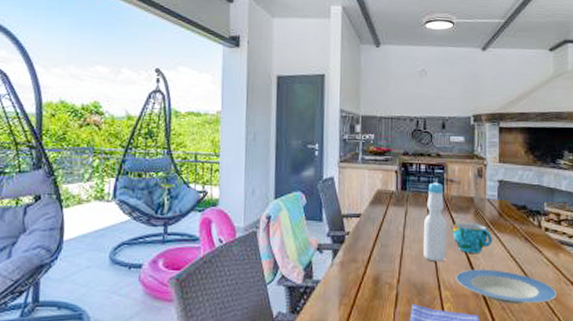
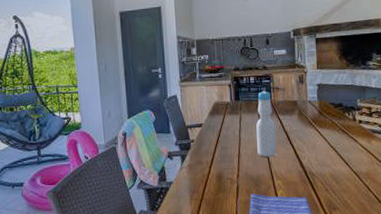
cup: present [452,223,493,253] -> none [281,122,316,148]
plate: present [456,269,557,304] -> none [286,159,371,186]

